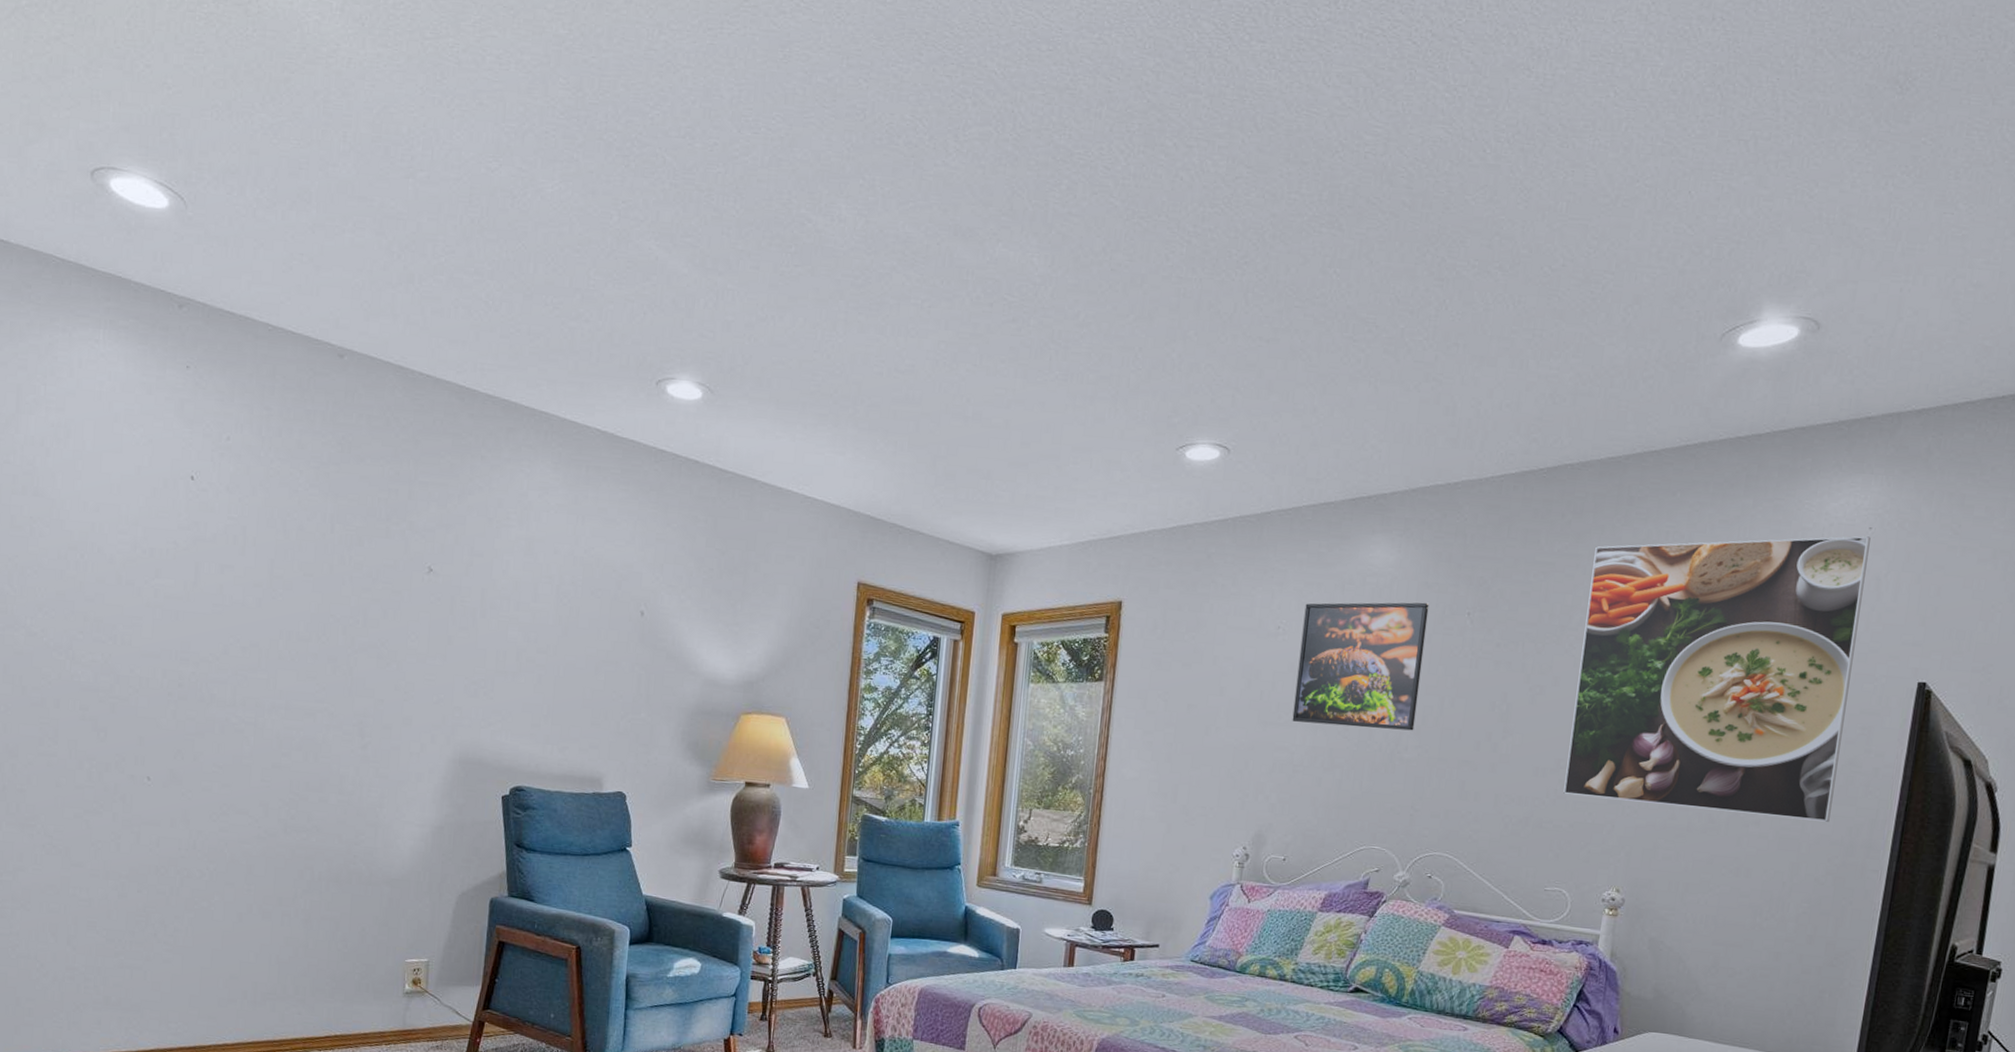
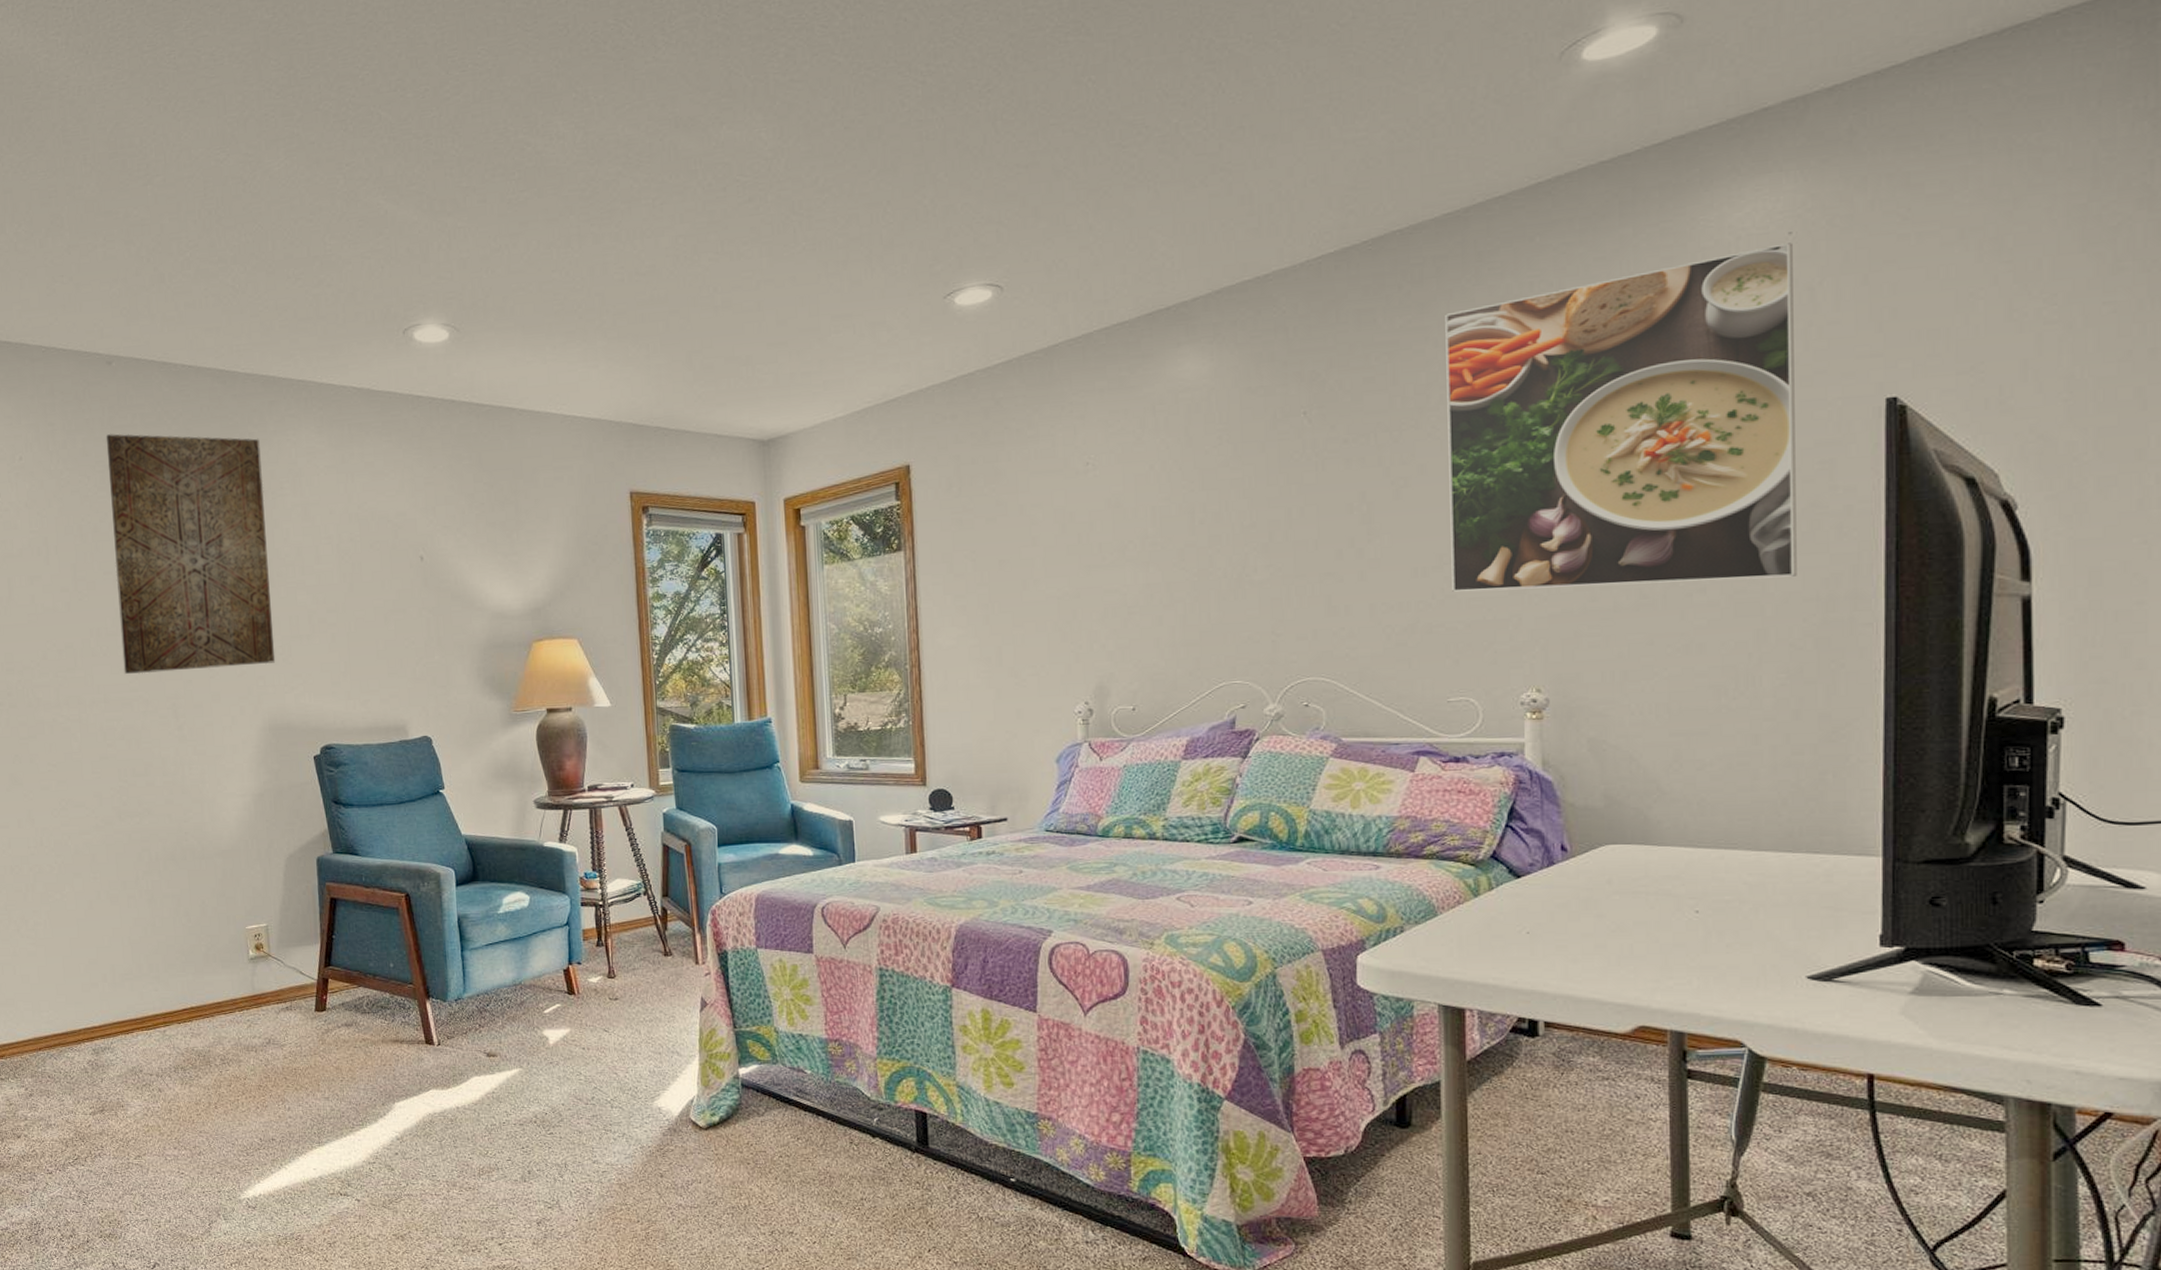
wall art: none [311,430,492,696] -> present [106,433,276,674]
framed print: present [1292,602,1430,731] -> none [1113,409,1261,560]

